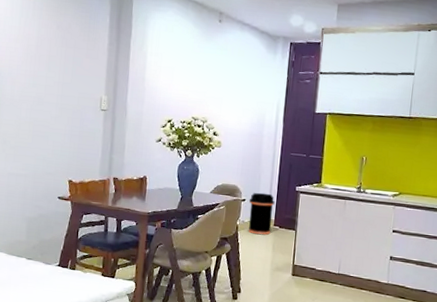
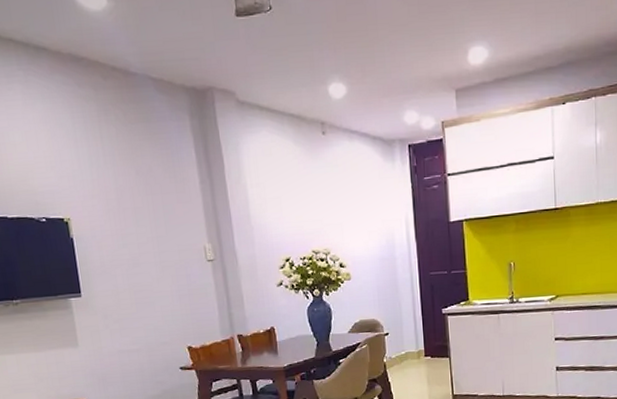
trash can: present [249,192,275,235] -> none [392,322,423,370]

